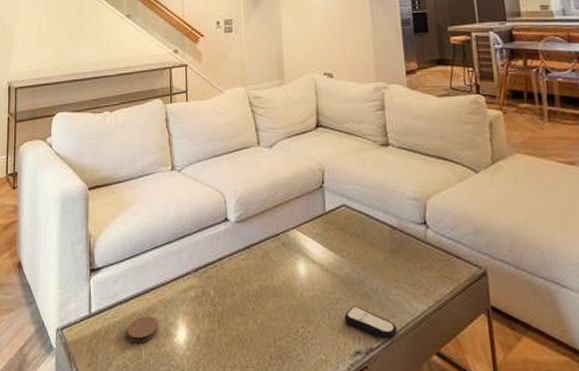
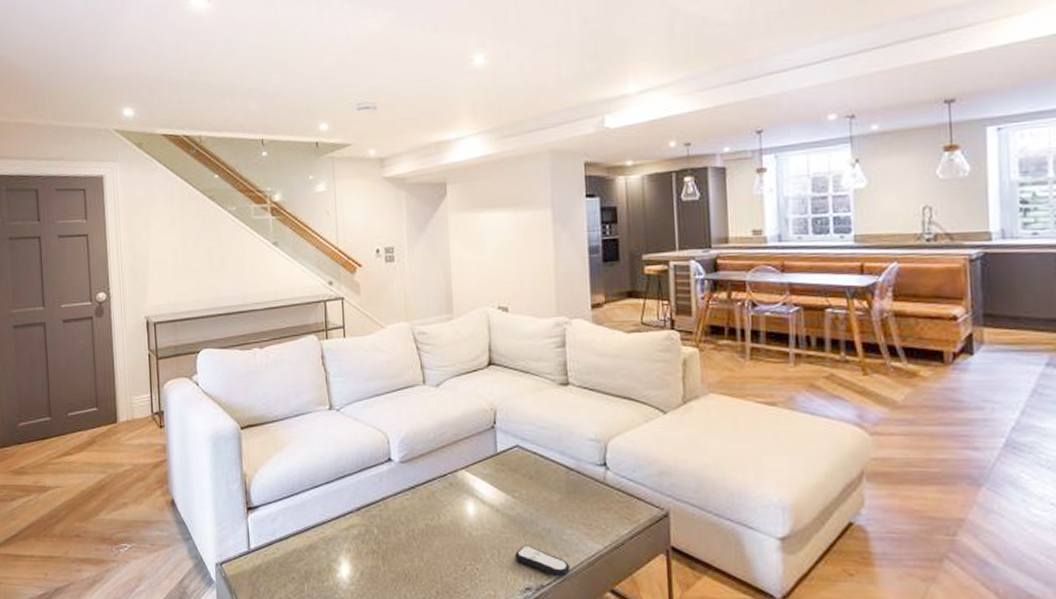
coaster: present [127,315,159,342] -> none [288,552,321,577]

